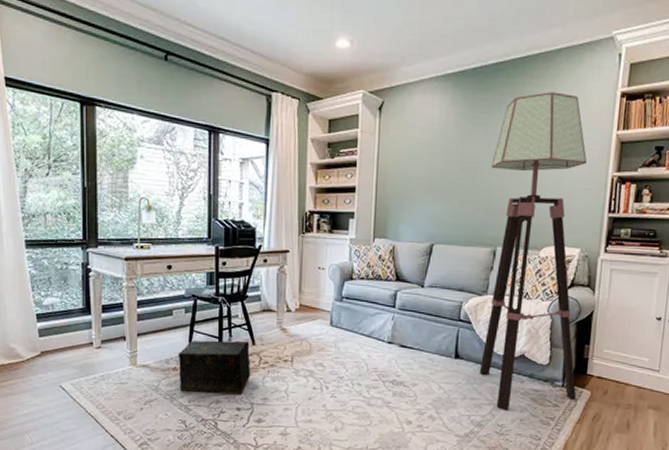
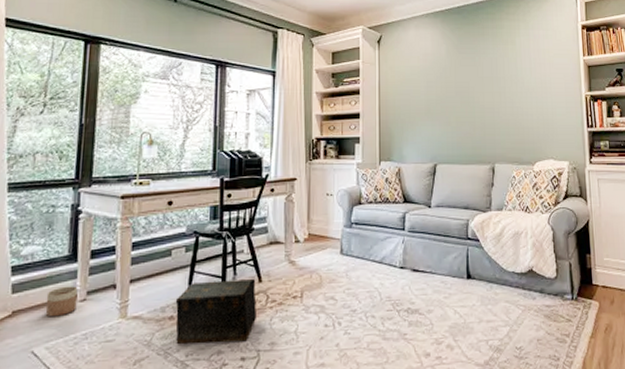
planter: none [68,334,93,360] -> present [45,286,78,317]
floor lamp: present [479,92,587,410] -> none [482,26,587,331]

